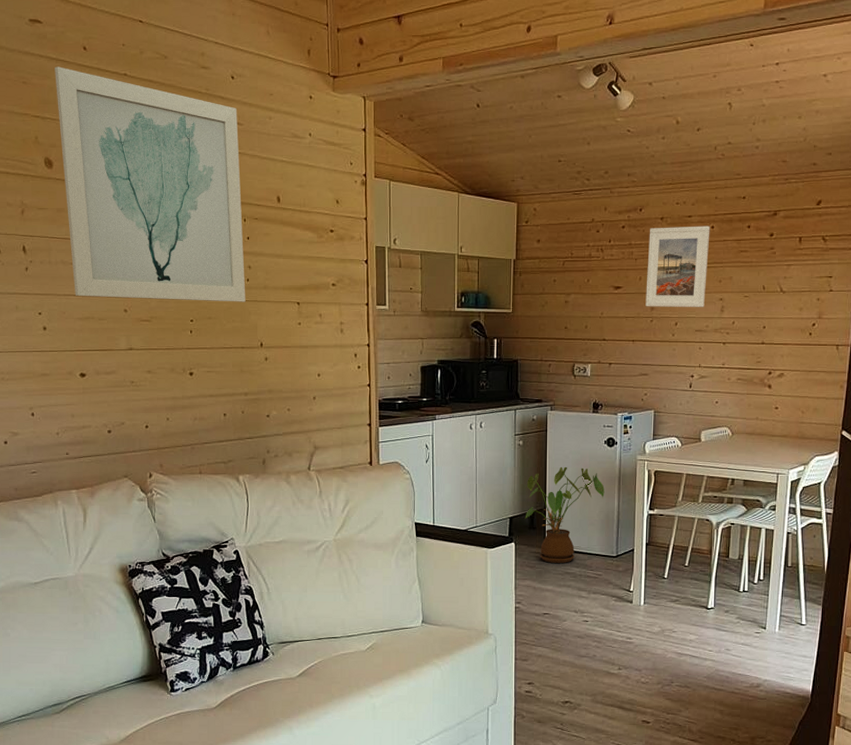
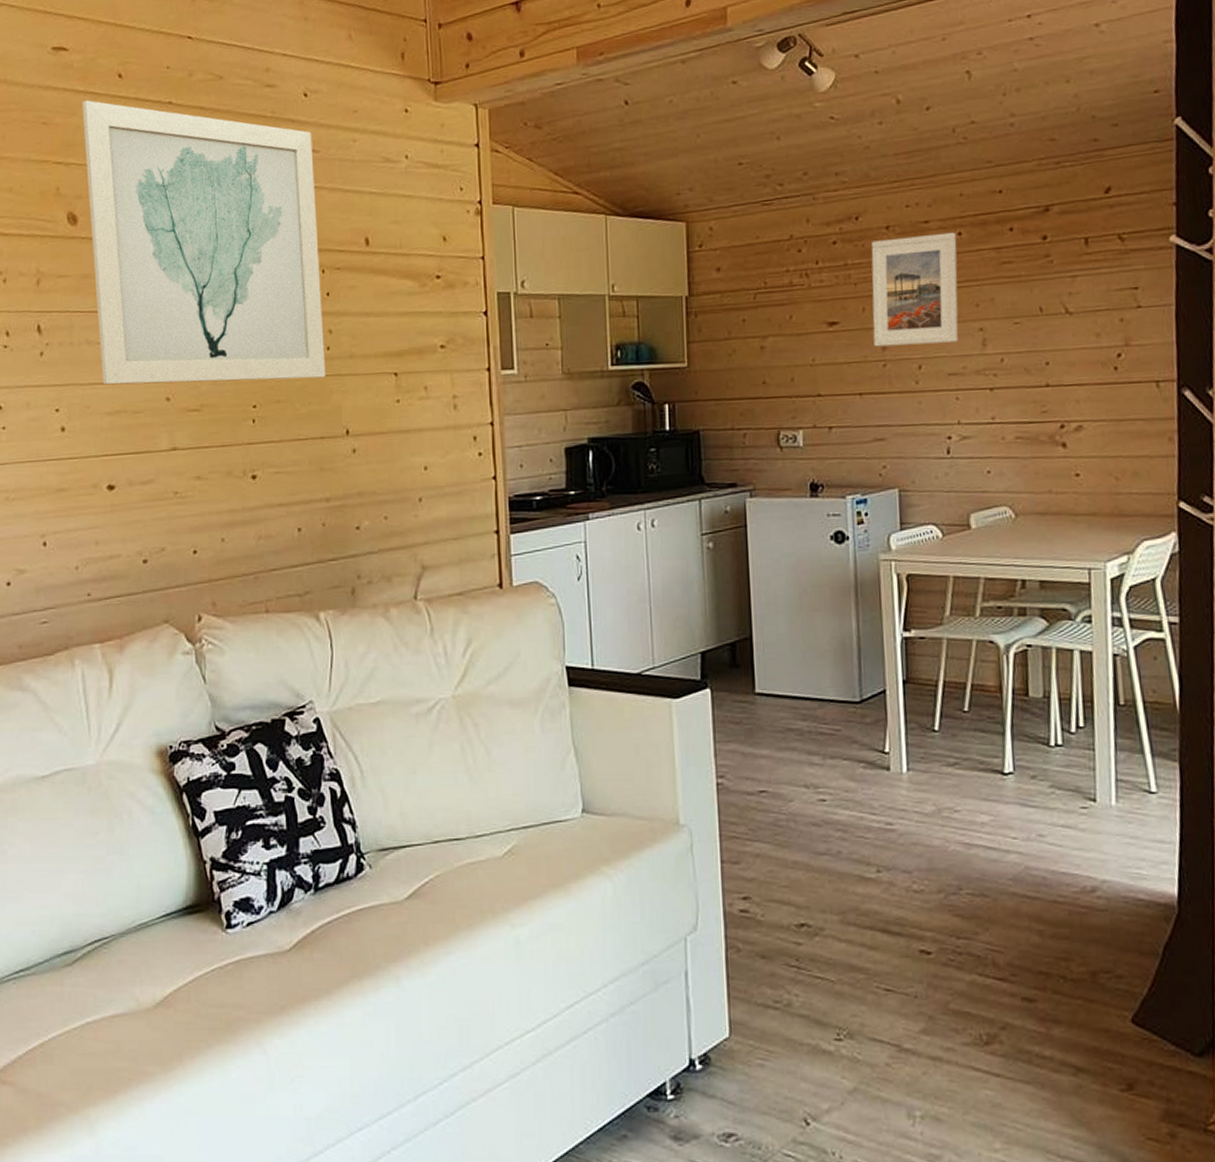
house plant: present [525,466,605,563] -> none [722,575,836,716]

